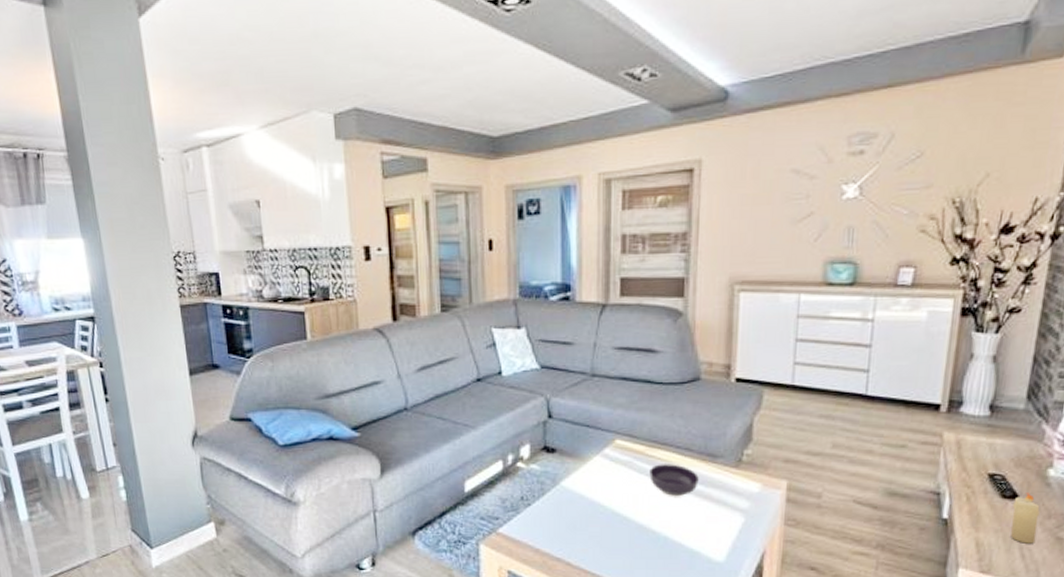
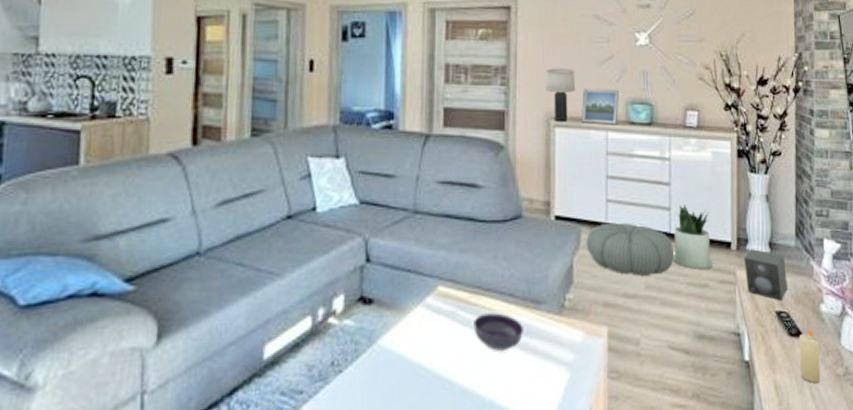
table lamp: none [730,230,766,287] -> present [545,68,576,123]
pouf: none [768,384,869,435] -> present [586,222,674,276]
picture frame: none [770,249,816,287] -> present [582,88,619,125]
planter: none [866,366,917,430] -> present [672,204,714,269]
speaker: none [954,411,1009,463] -> present [743,249,788,300]

